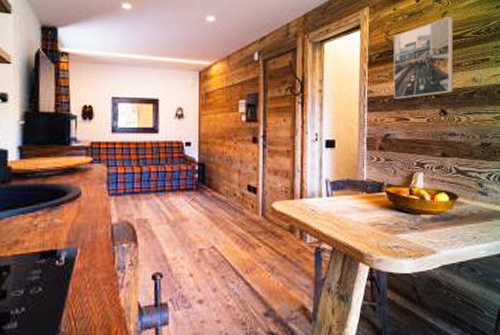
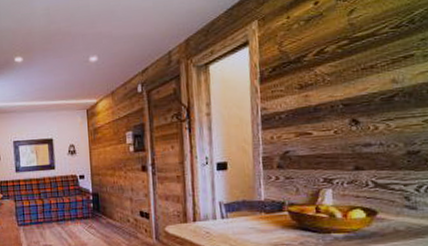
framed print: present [393,16,454,99] -> none [288,14,367,113]

